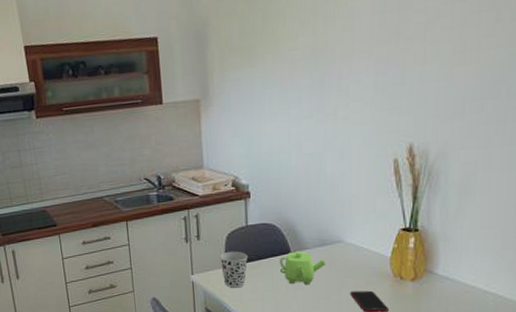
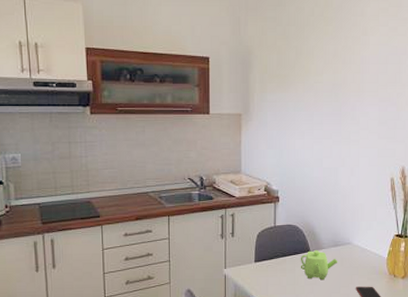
cup: present [219,251,248,288] -> none [250,248,275,282]

